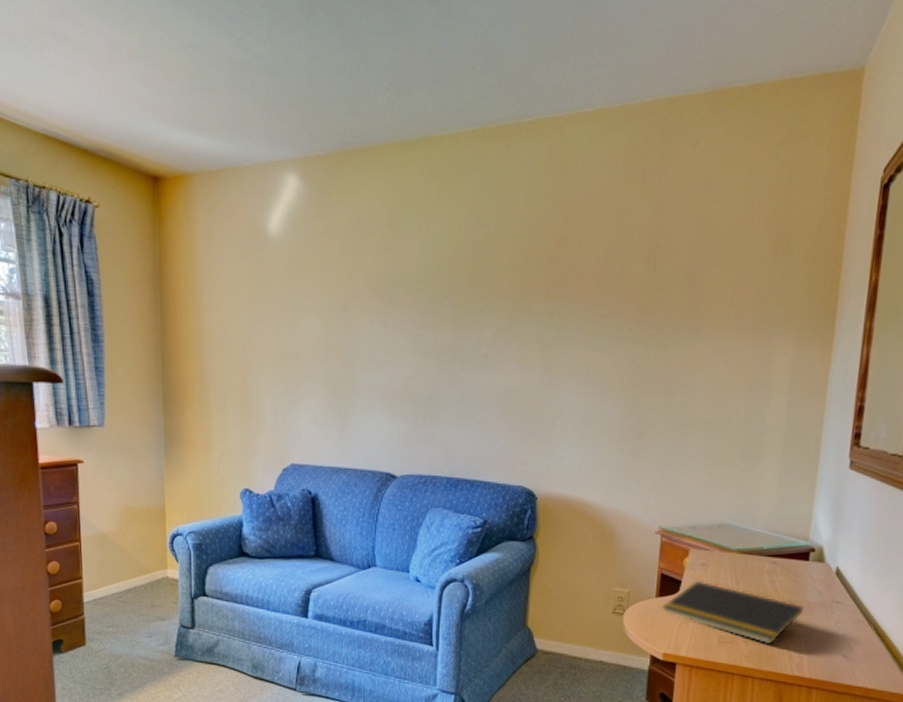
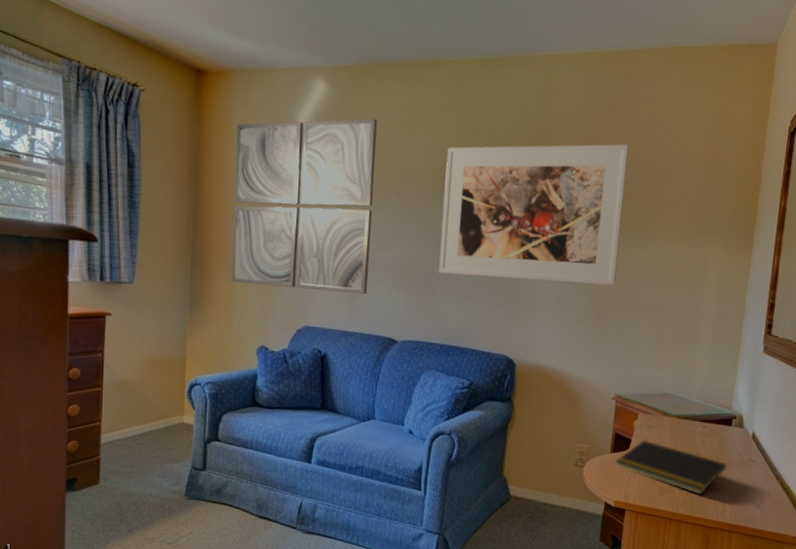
wall art: none [201,215,361,423] -> present [231,118,377,294]
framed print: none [441,219,669,397] -> present [439,144,629,286]

